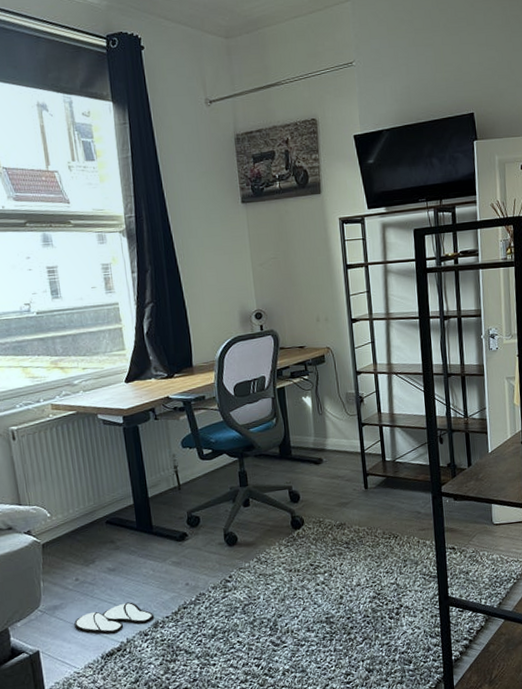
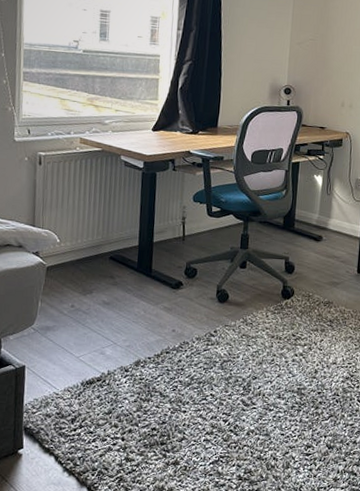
slippers: present [74,602,155,634] -> none [62,336,138,364]

